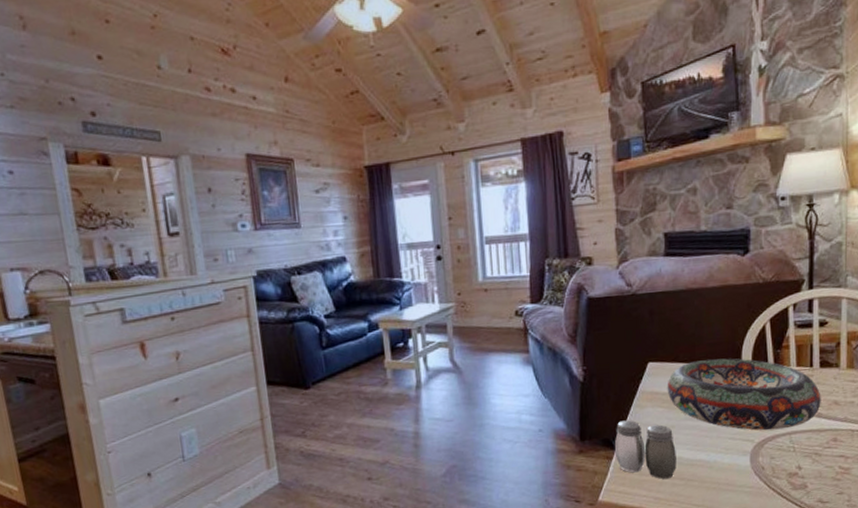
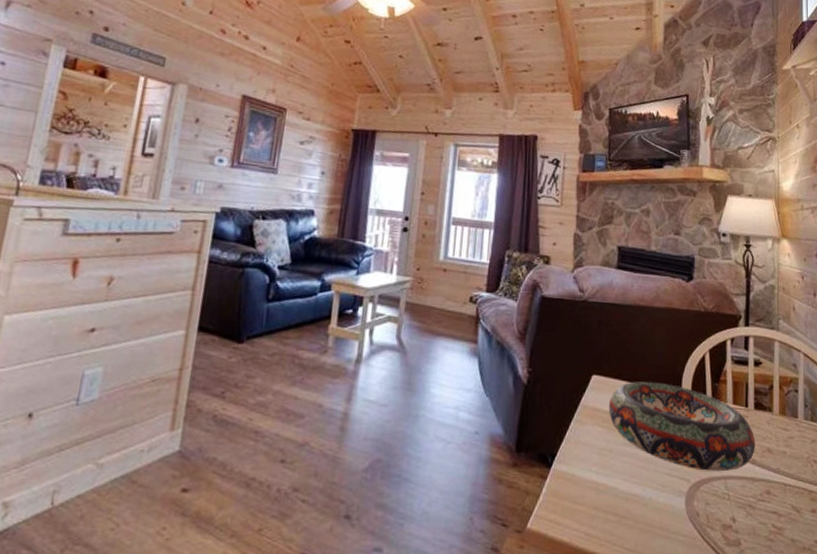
salt and pepper shaker: present [615,420,677,480] -> none [550,435,612,513]

